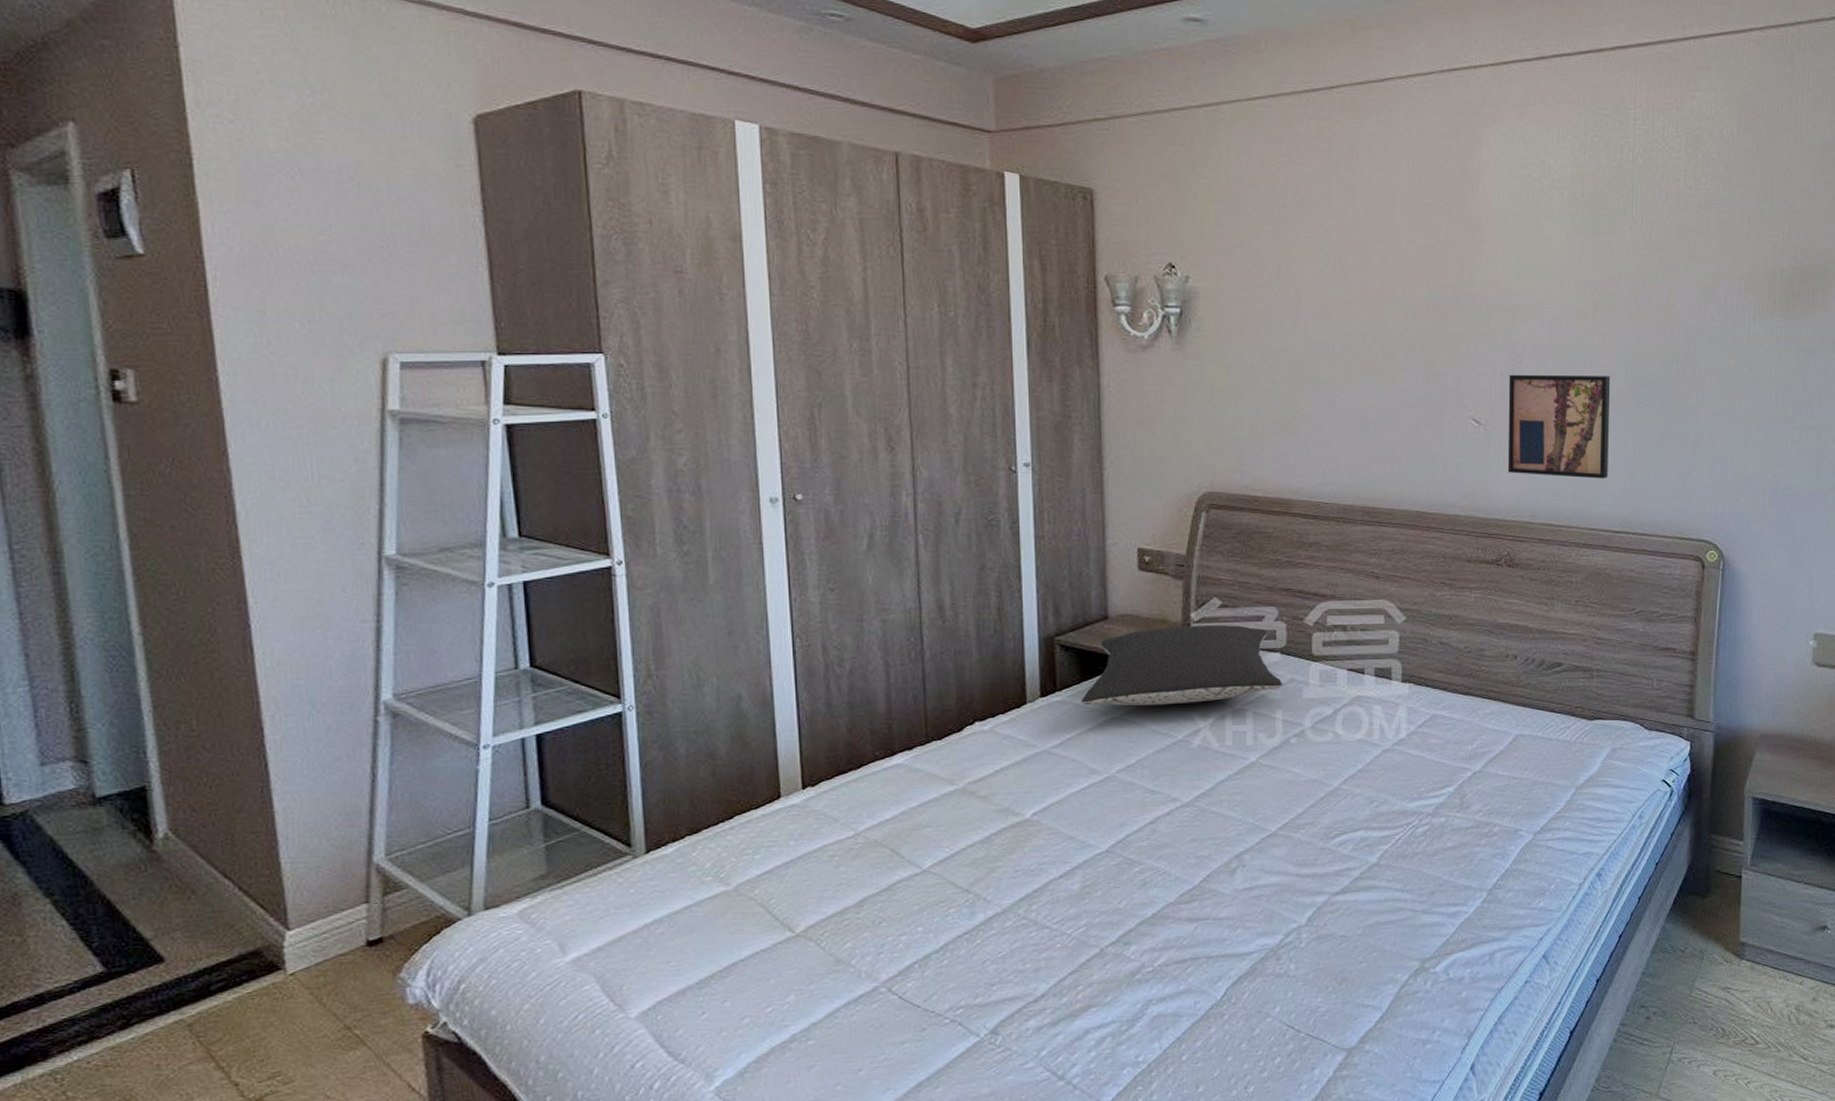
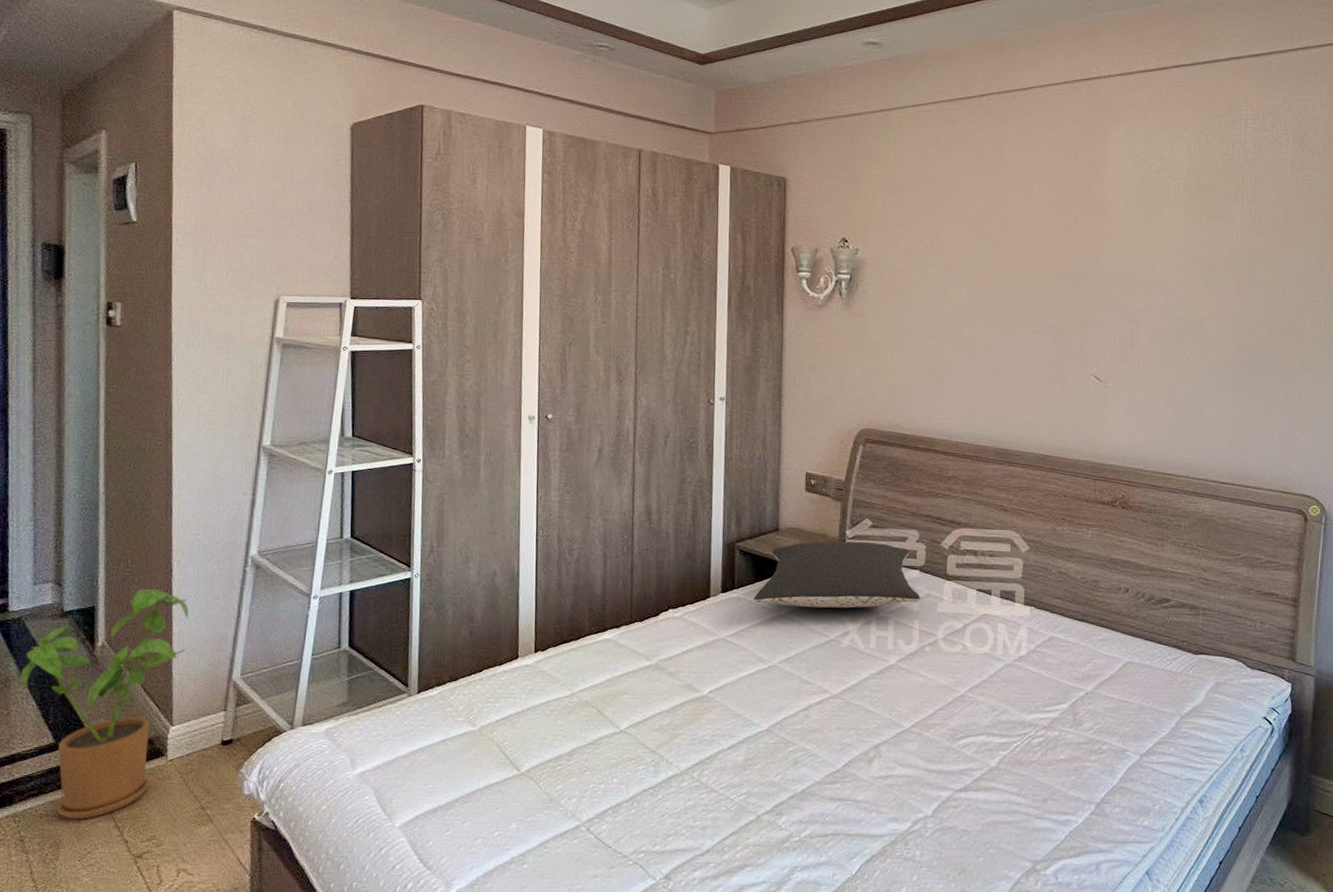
house plant: none [36,755,297,1067] -> present [20,588,189,820]
wall art: present [1507,374,1611,479] -> none [1124,338,1220,434]

